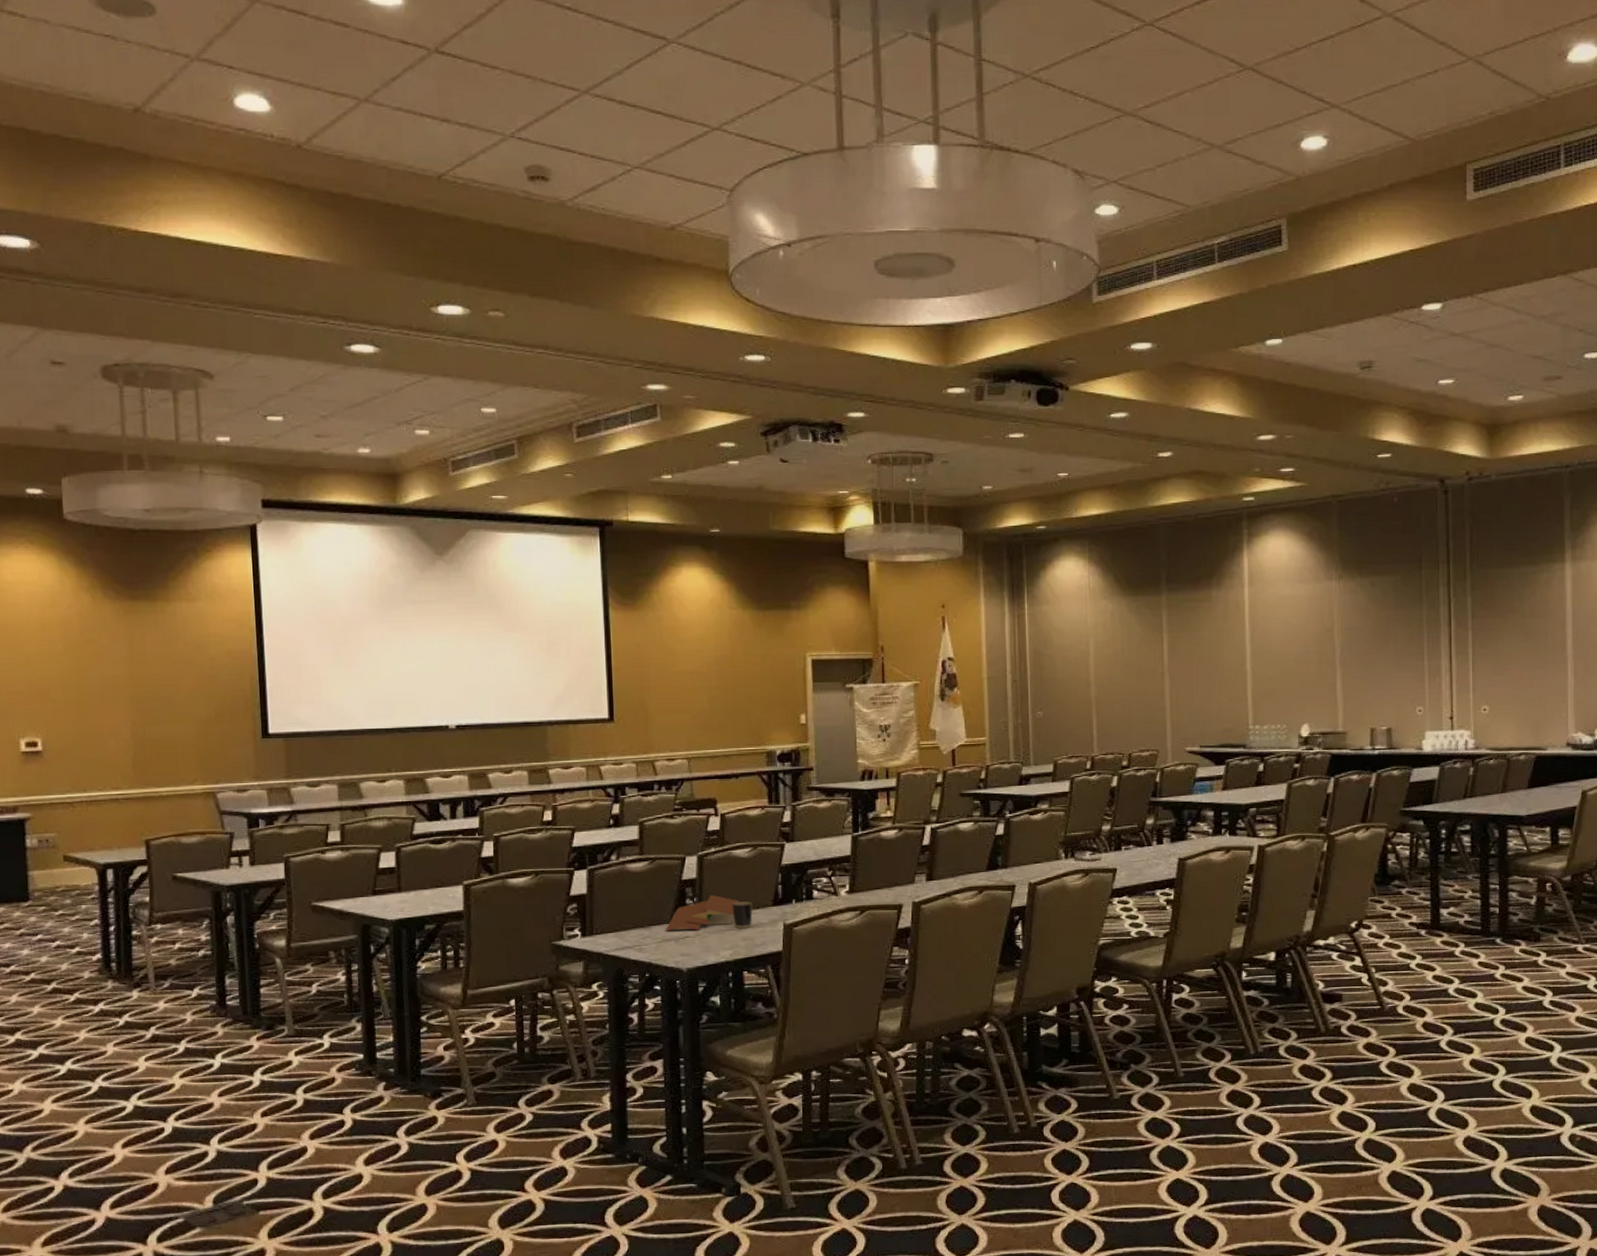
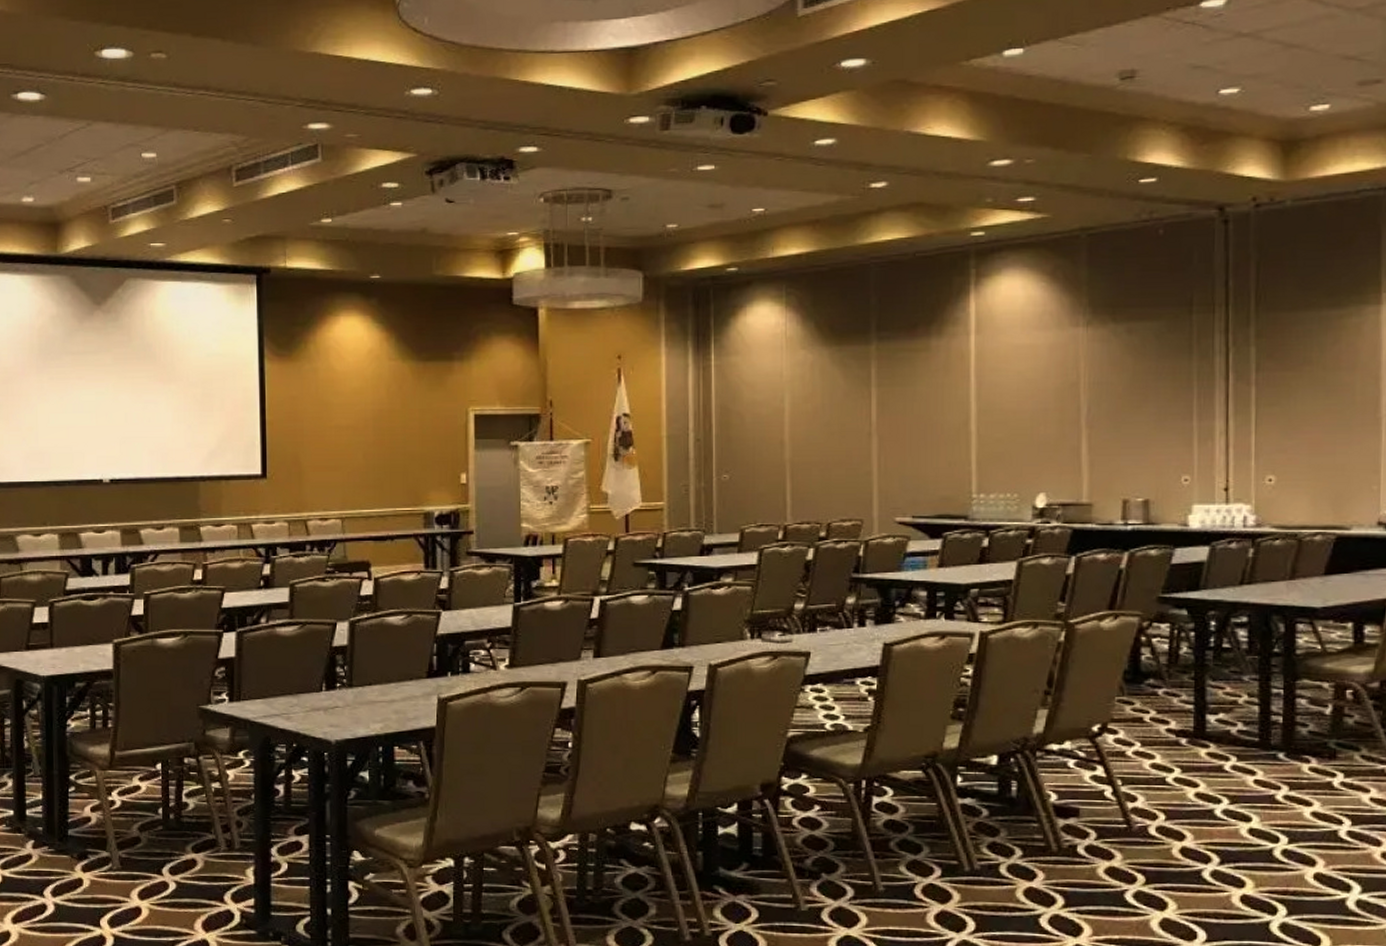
papers: present [665,894,739,931] -> none [314,663,391,701]
mug: present [732,901,753,928] -> none [384,672,406,700]

